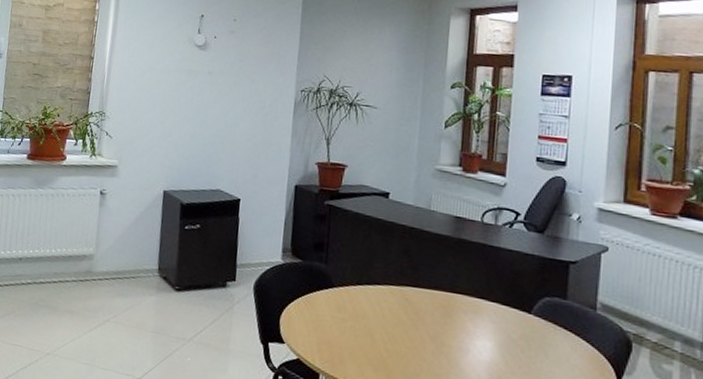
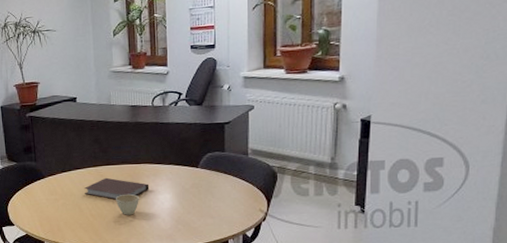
notebook: none [382,302,466,337] -> present [84,177,150,200]
cup: none [420,329,451,361] -> present [116,193,139,215]

